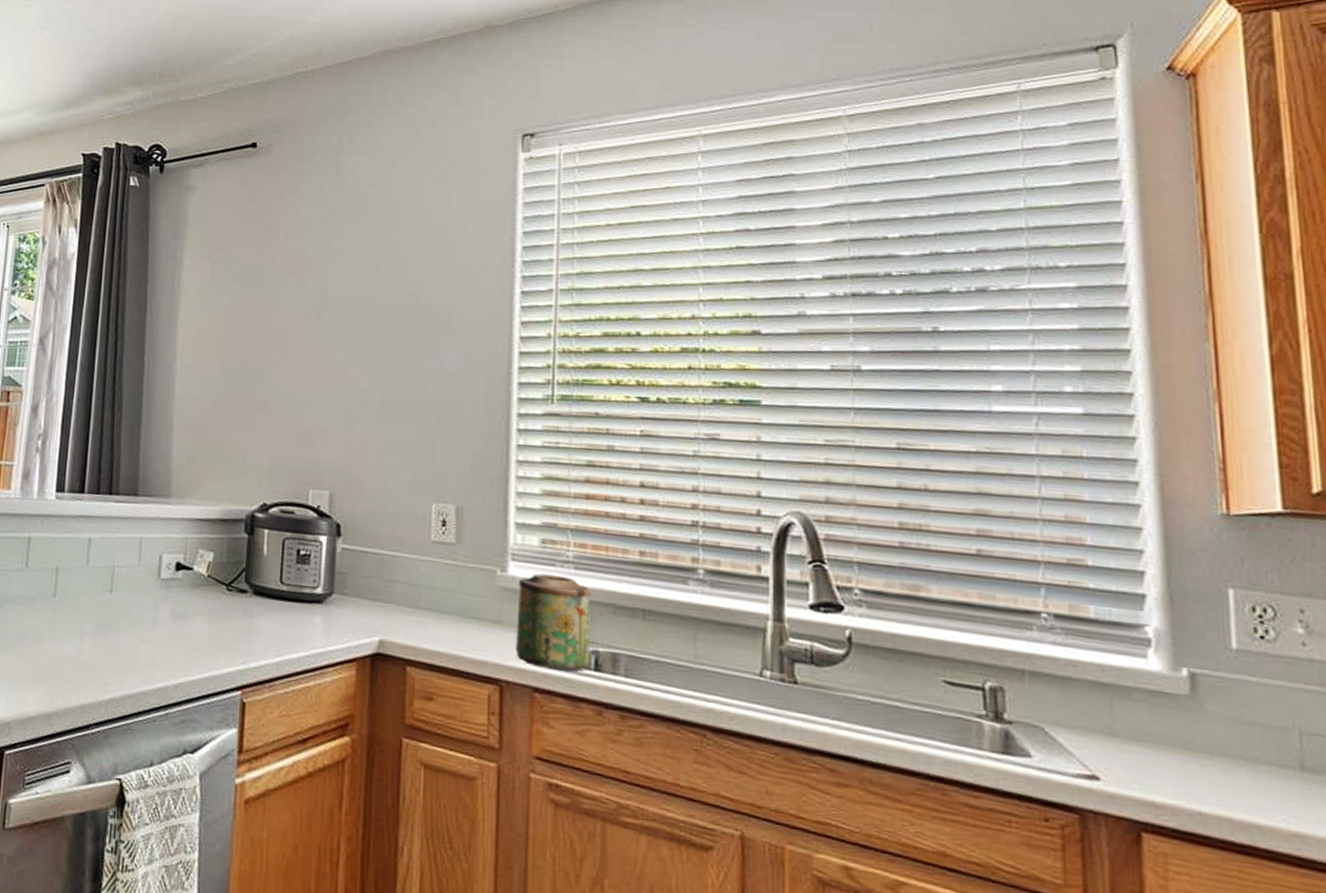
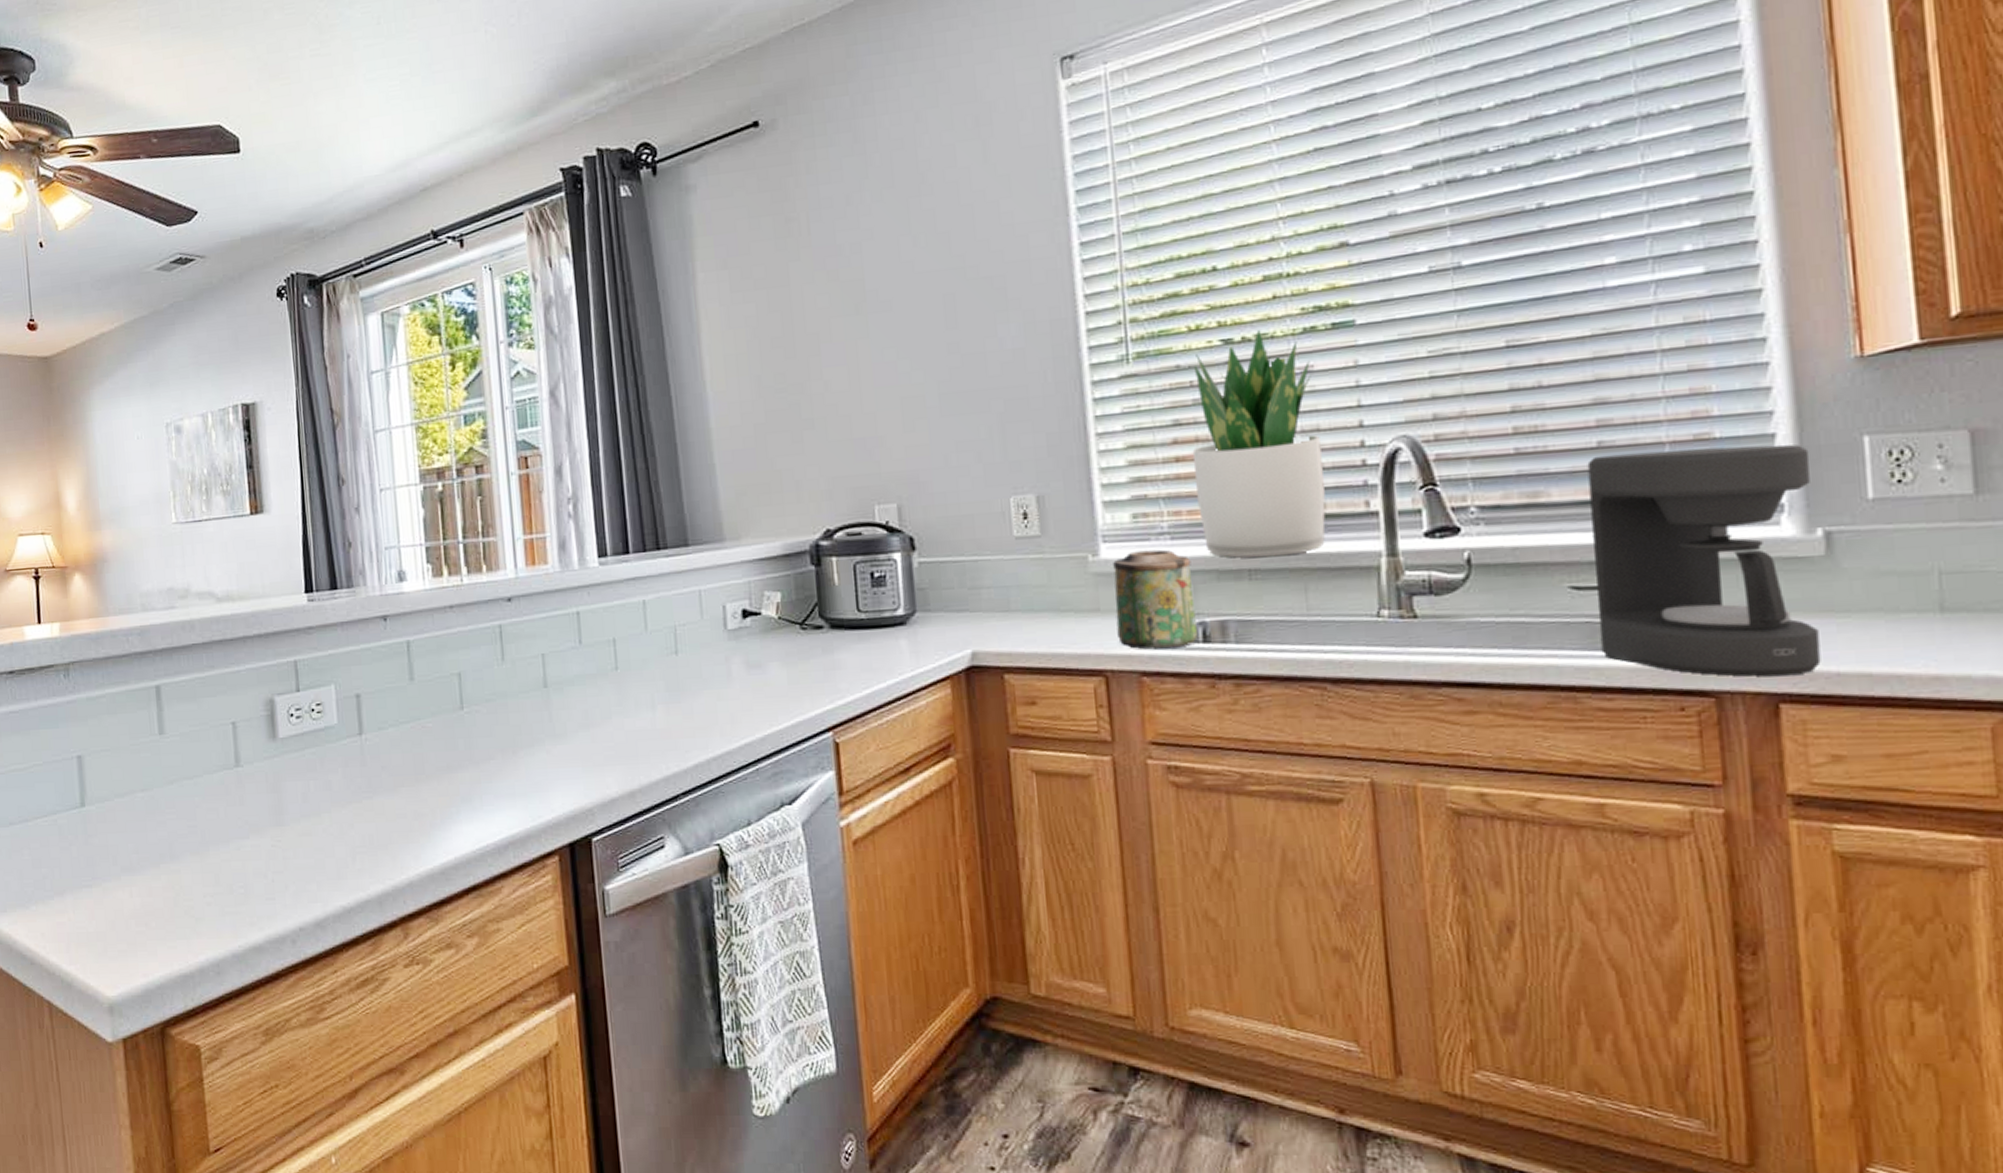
planter: none [602,395,720,604] -> present [1192,330,1326,559]
coffee maker: none [966,562,1183,807] -> present [1587,444,1821,677]

